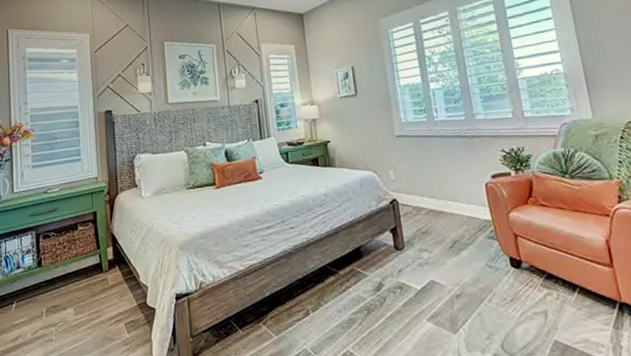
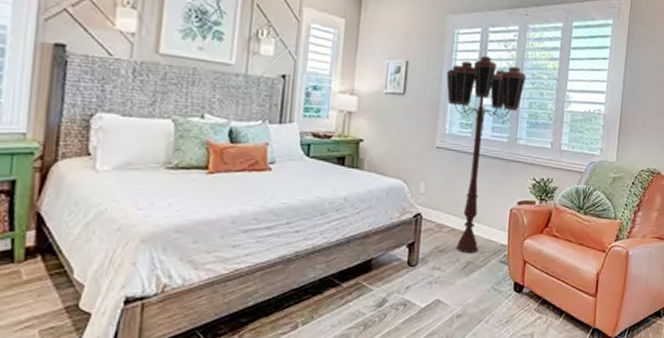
floor lamp: none [389,45,469,233] -> present [446,56,527,254]

